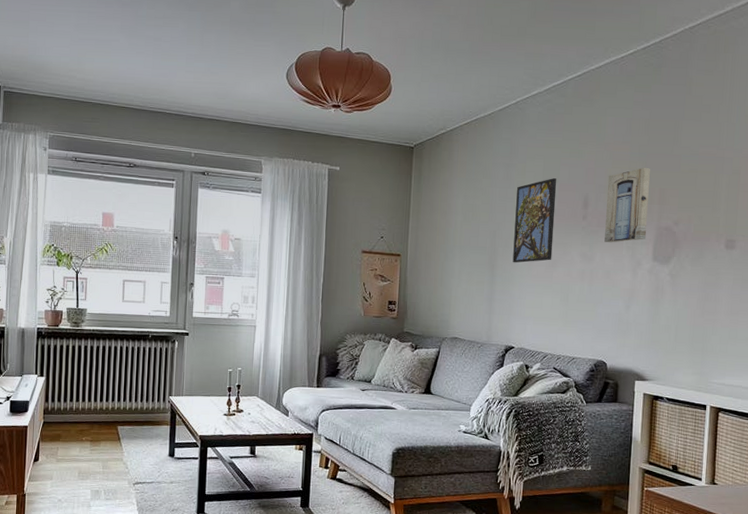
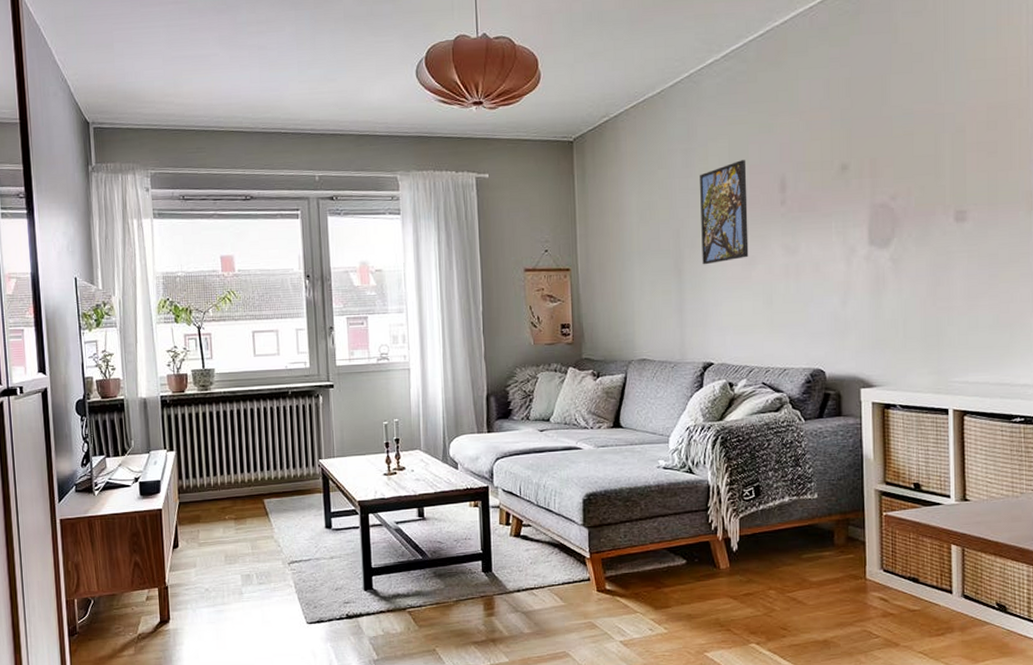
wall art: present [604,168,650,243] -> none [806,136,859,230]

